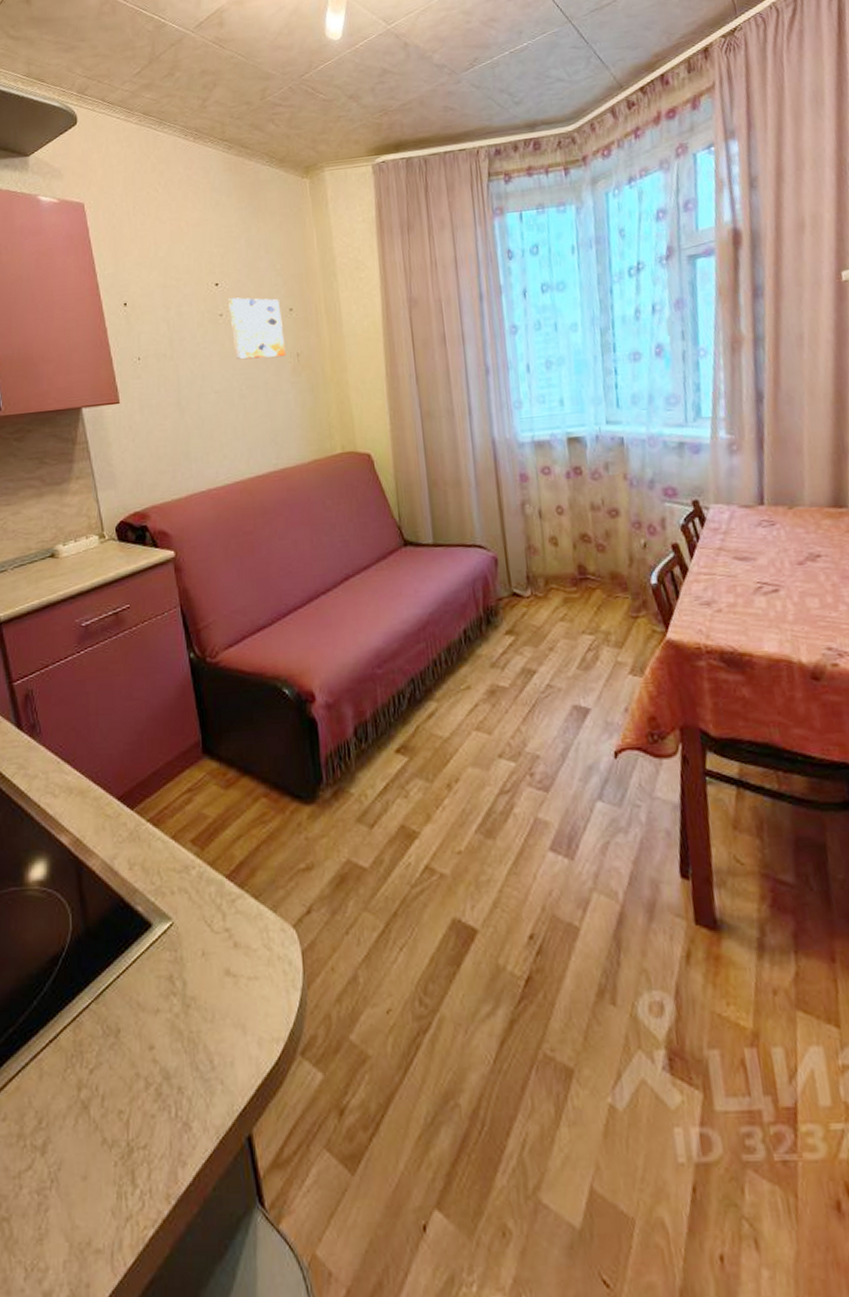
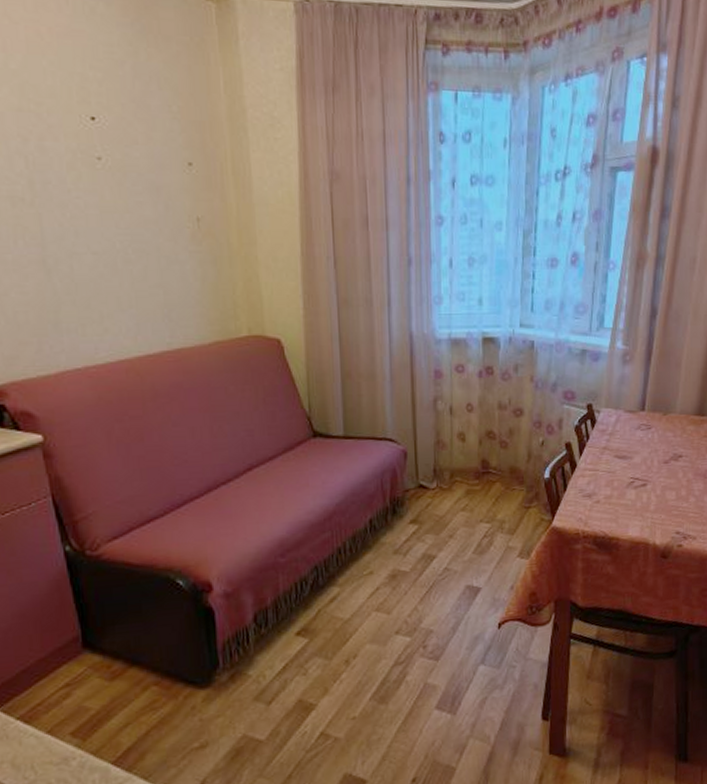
wall art: present [228,297,286,360] -> none [109,139,183,220]

